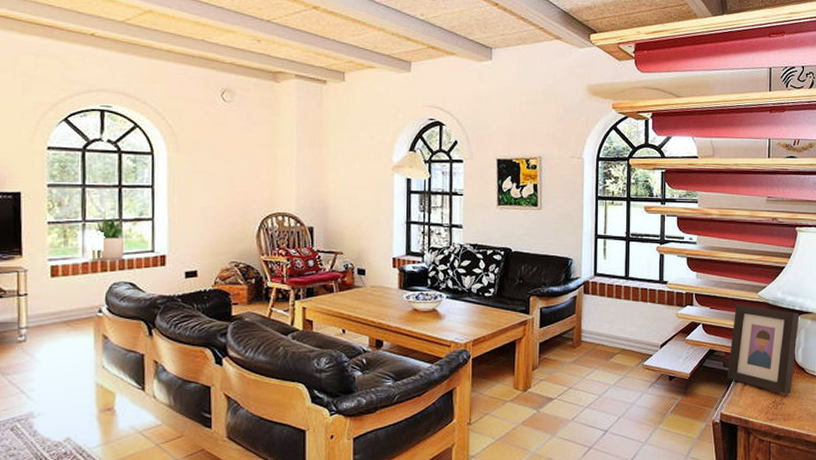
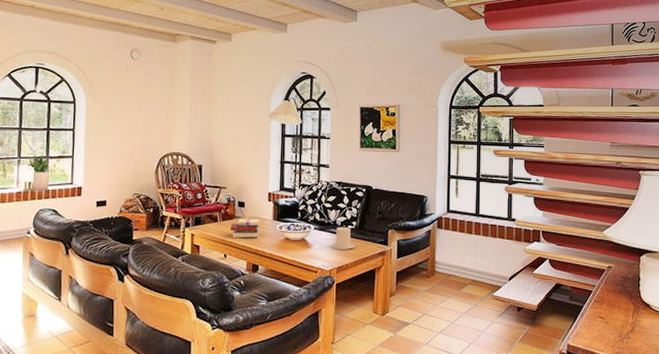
books: none [349,289,384,311] -> present [230,219,260,239]
candle: none [466,294,493,321] -> present [331,226,355,250]
picture frame: present [726,304,800,394] -> none [573,242,645,328]

